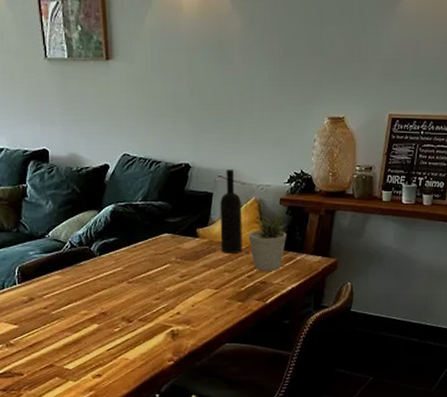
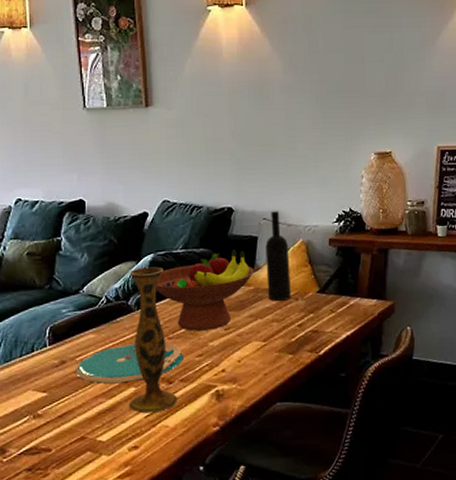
plate: none [43,283,142,319] -> present [75,341,183,383]
vase: none [92,216,136,347] -> present [129,267,178,414]
fruit bowl: none [116,204,209,277] -> present [155,250,255,331]
potted plant: present [248,212,288,271] -> none [297,253,339,319]

